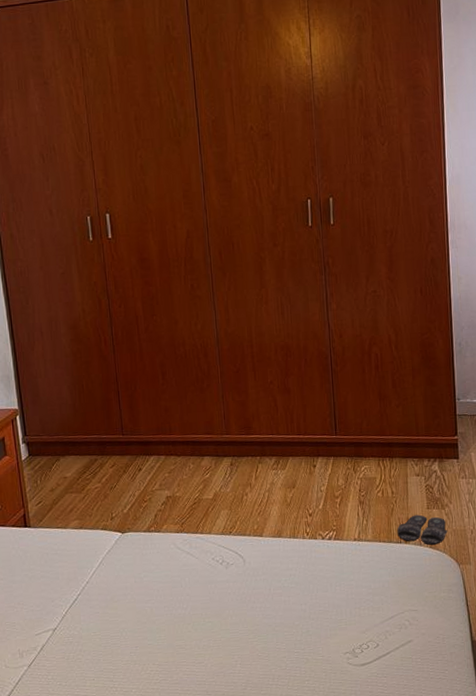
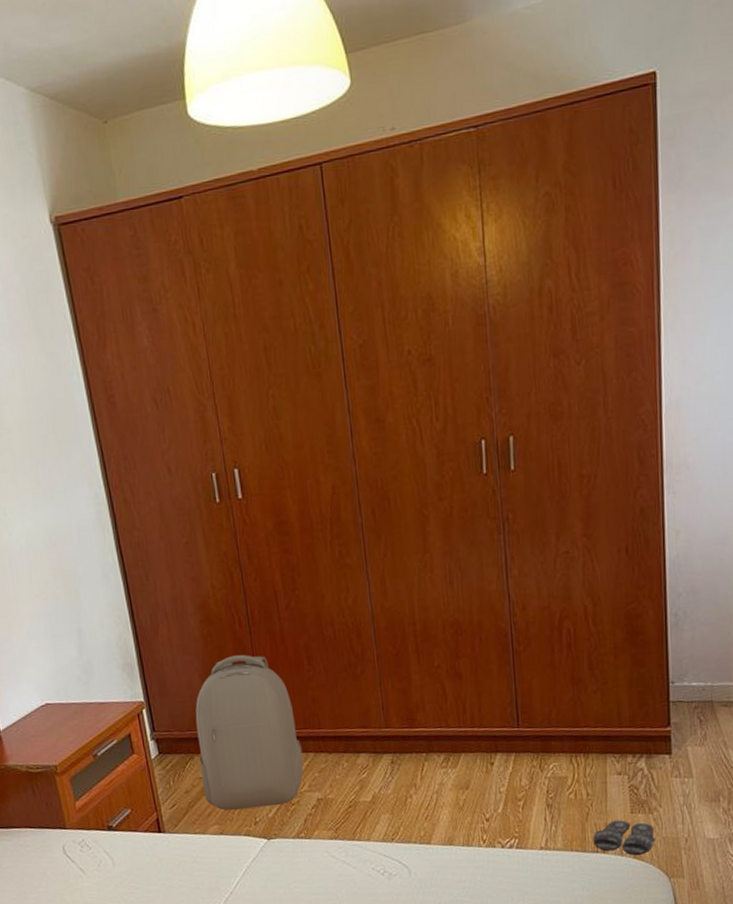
backpack: none [63,370,156,507] -> present [195,655,304,810]

